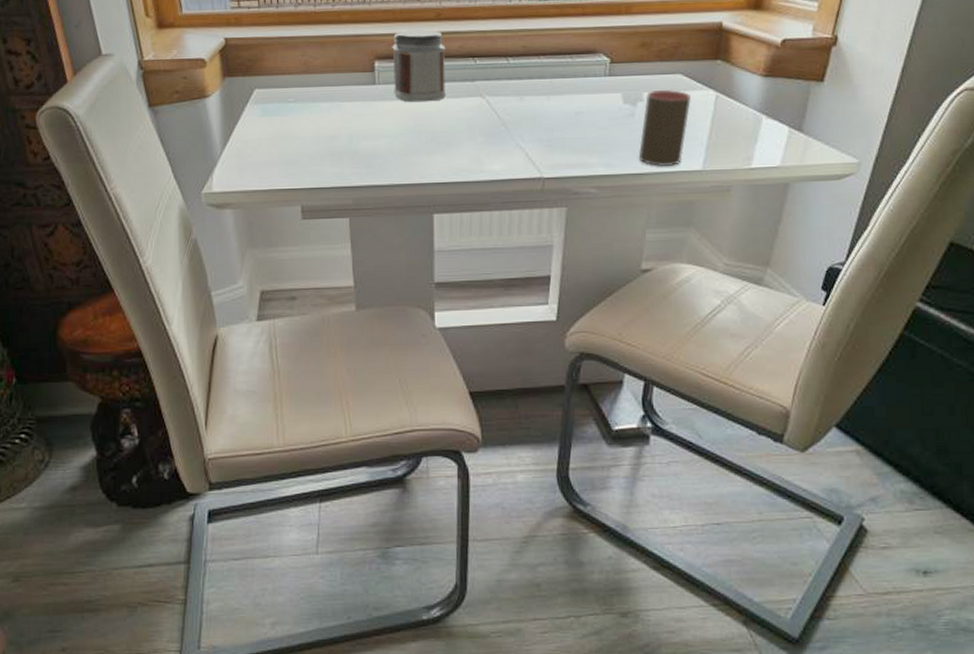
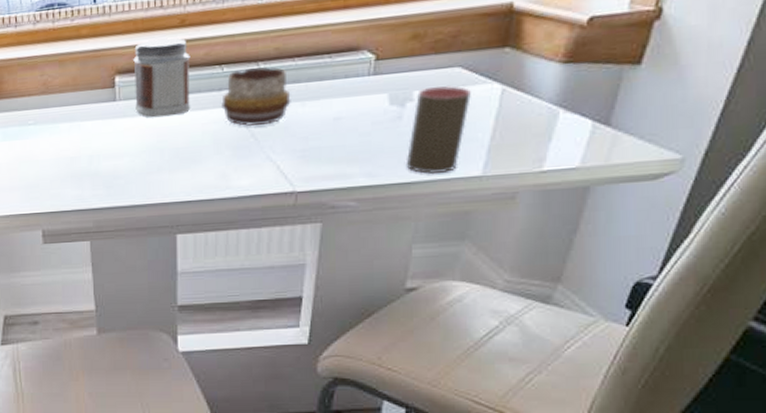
decorative bowl: none [473,61,538,116] -> present [220,66,291,127]

